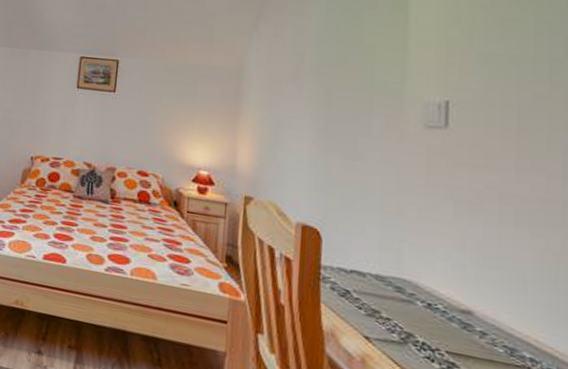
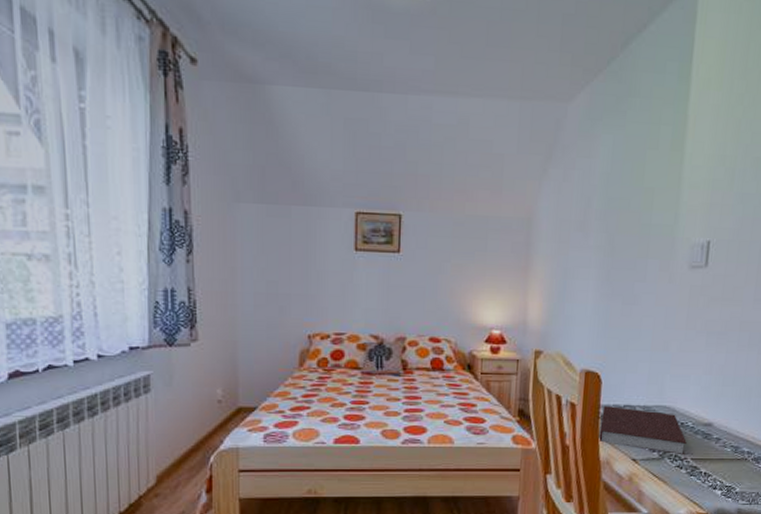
notebook: none [320,266,437,346] -> present [599,405,687,456]

